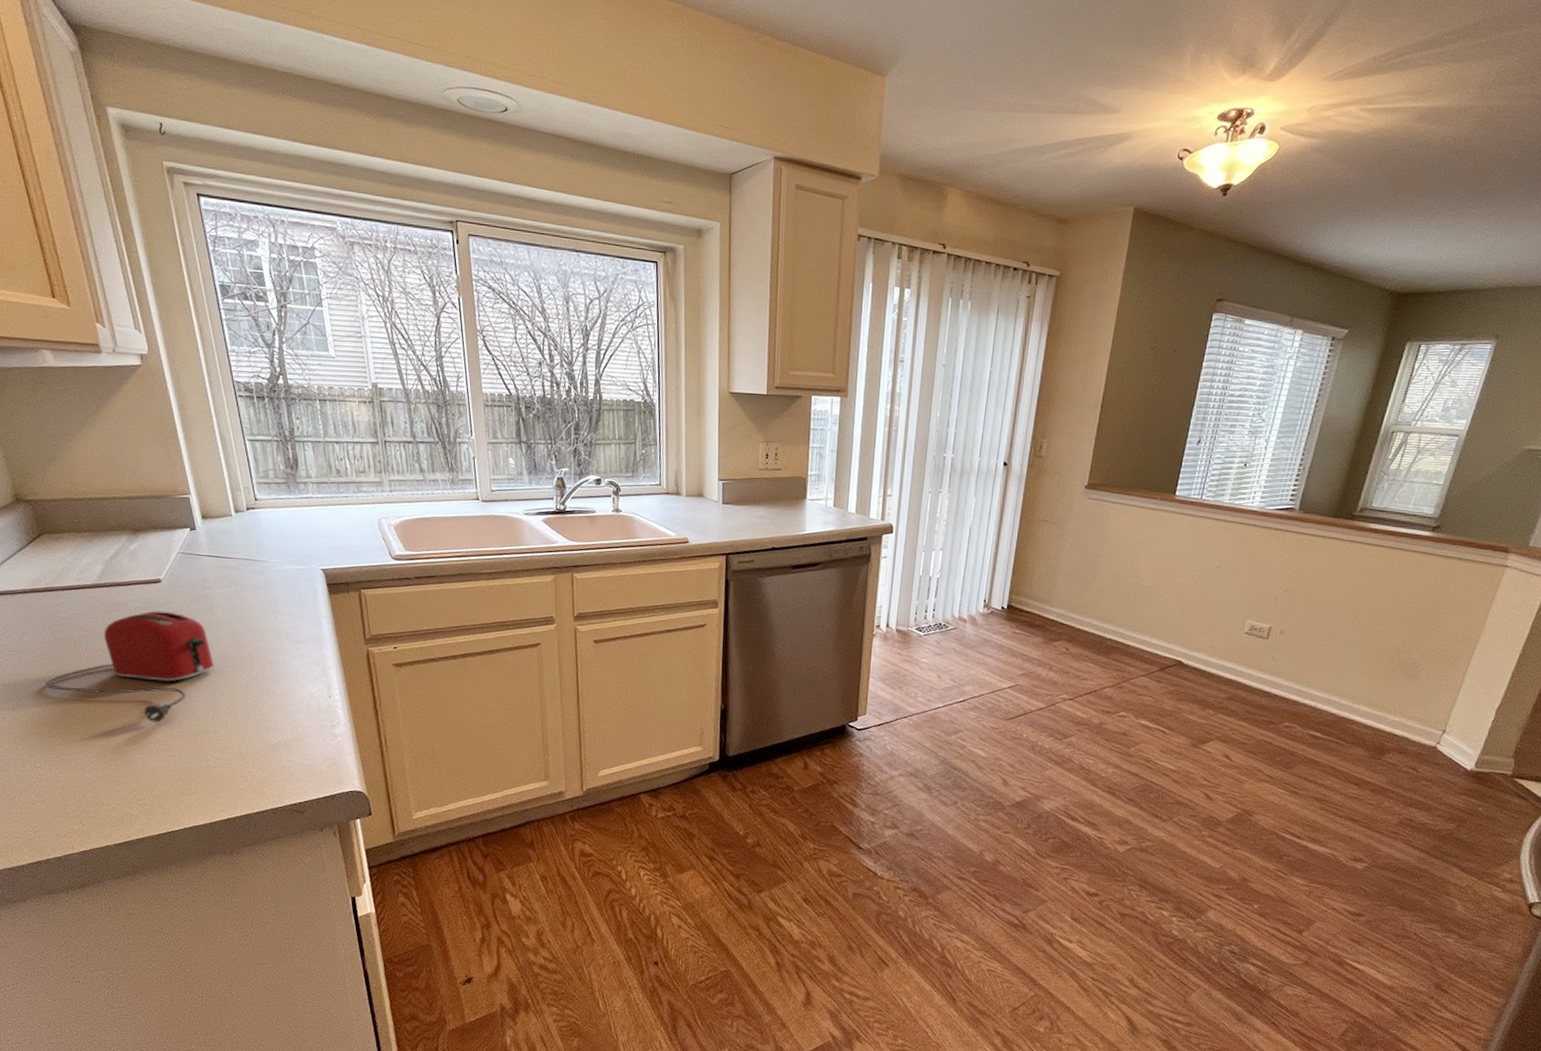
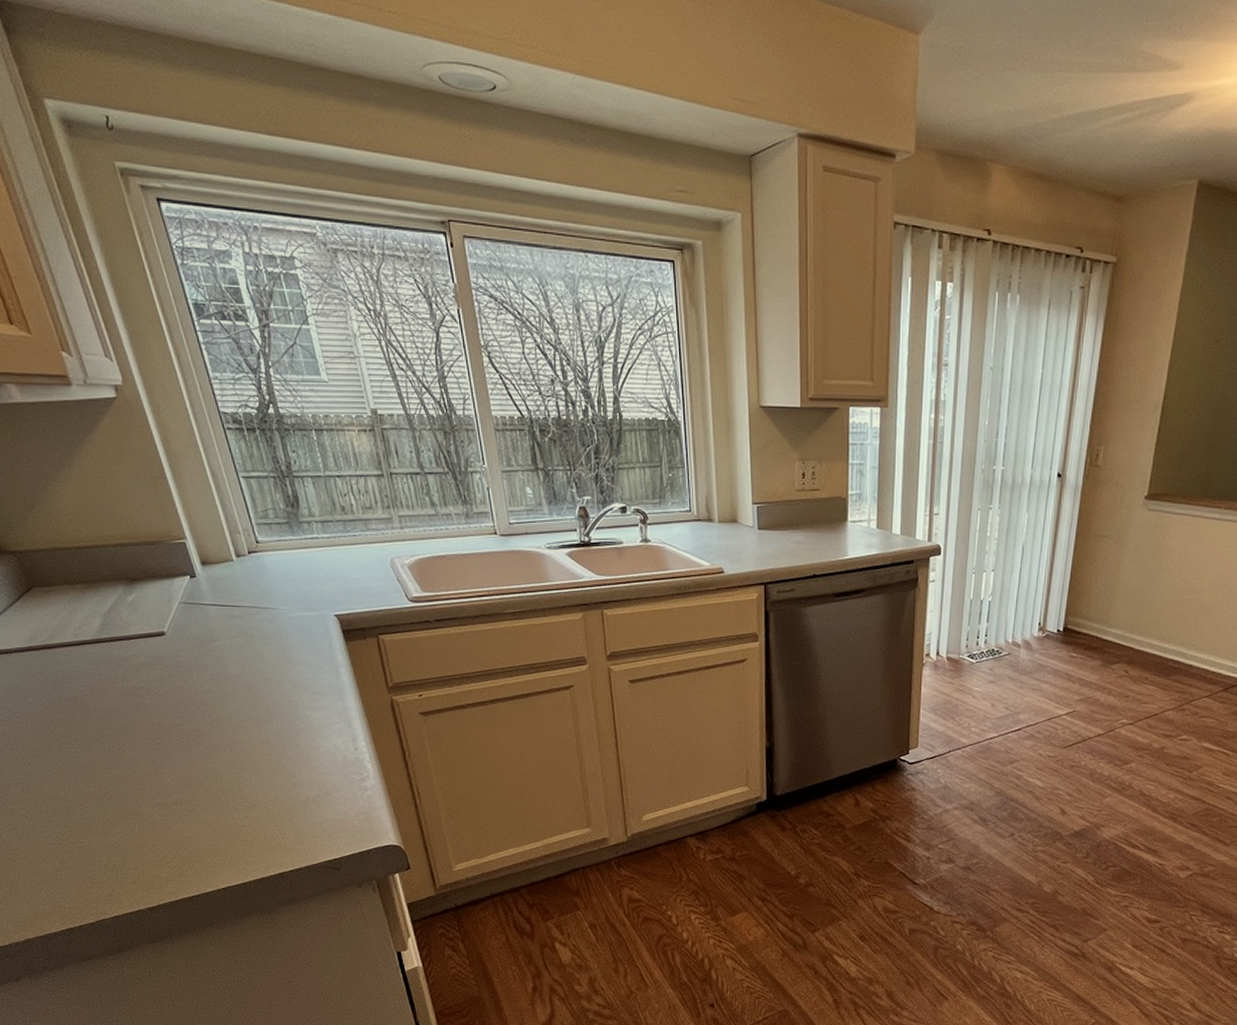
toaster: present [45,611,215,723] -> none [55,665,232,783]

